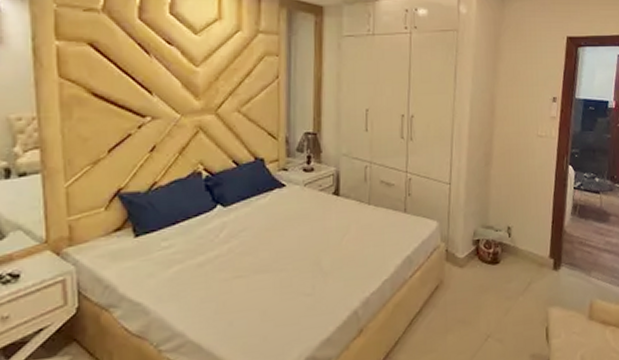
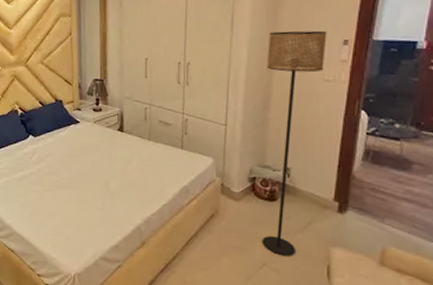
floor lamp: none [486,86,539,324] -> present [262,30,327,256]

